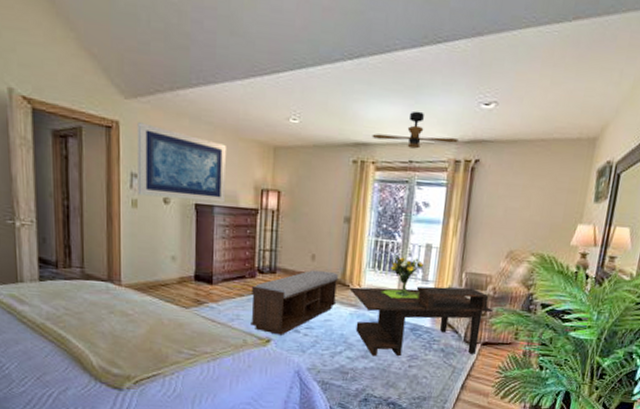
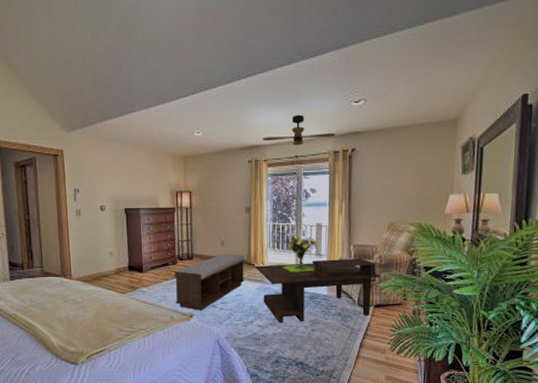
wall art: present [137,122,227,203] -> none [77,149,149,206]

